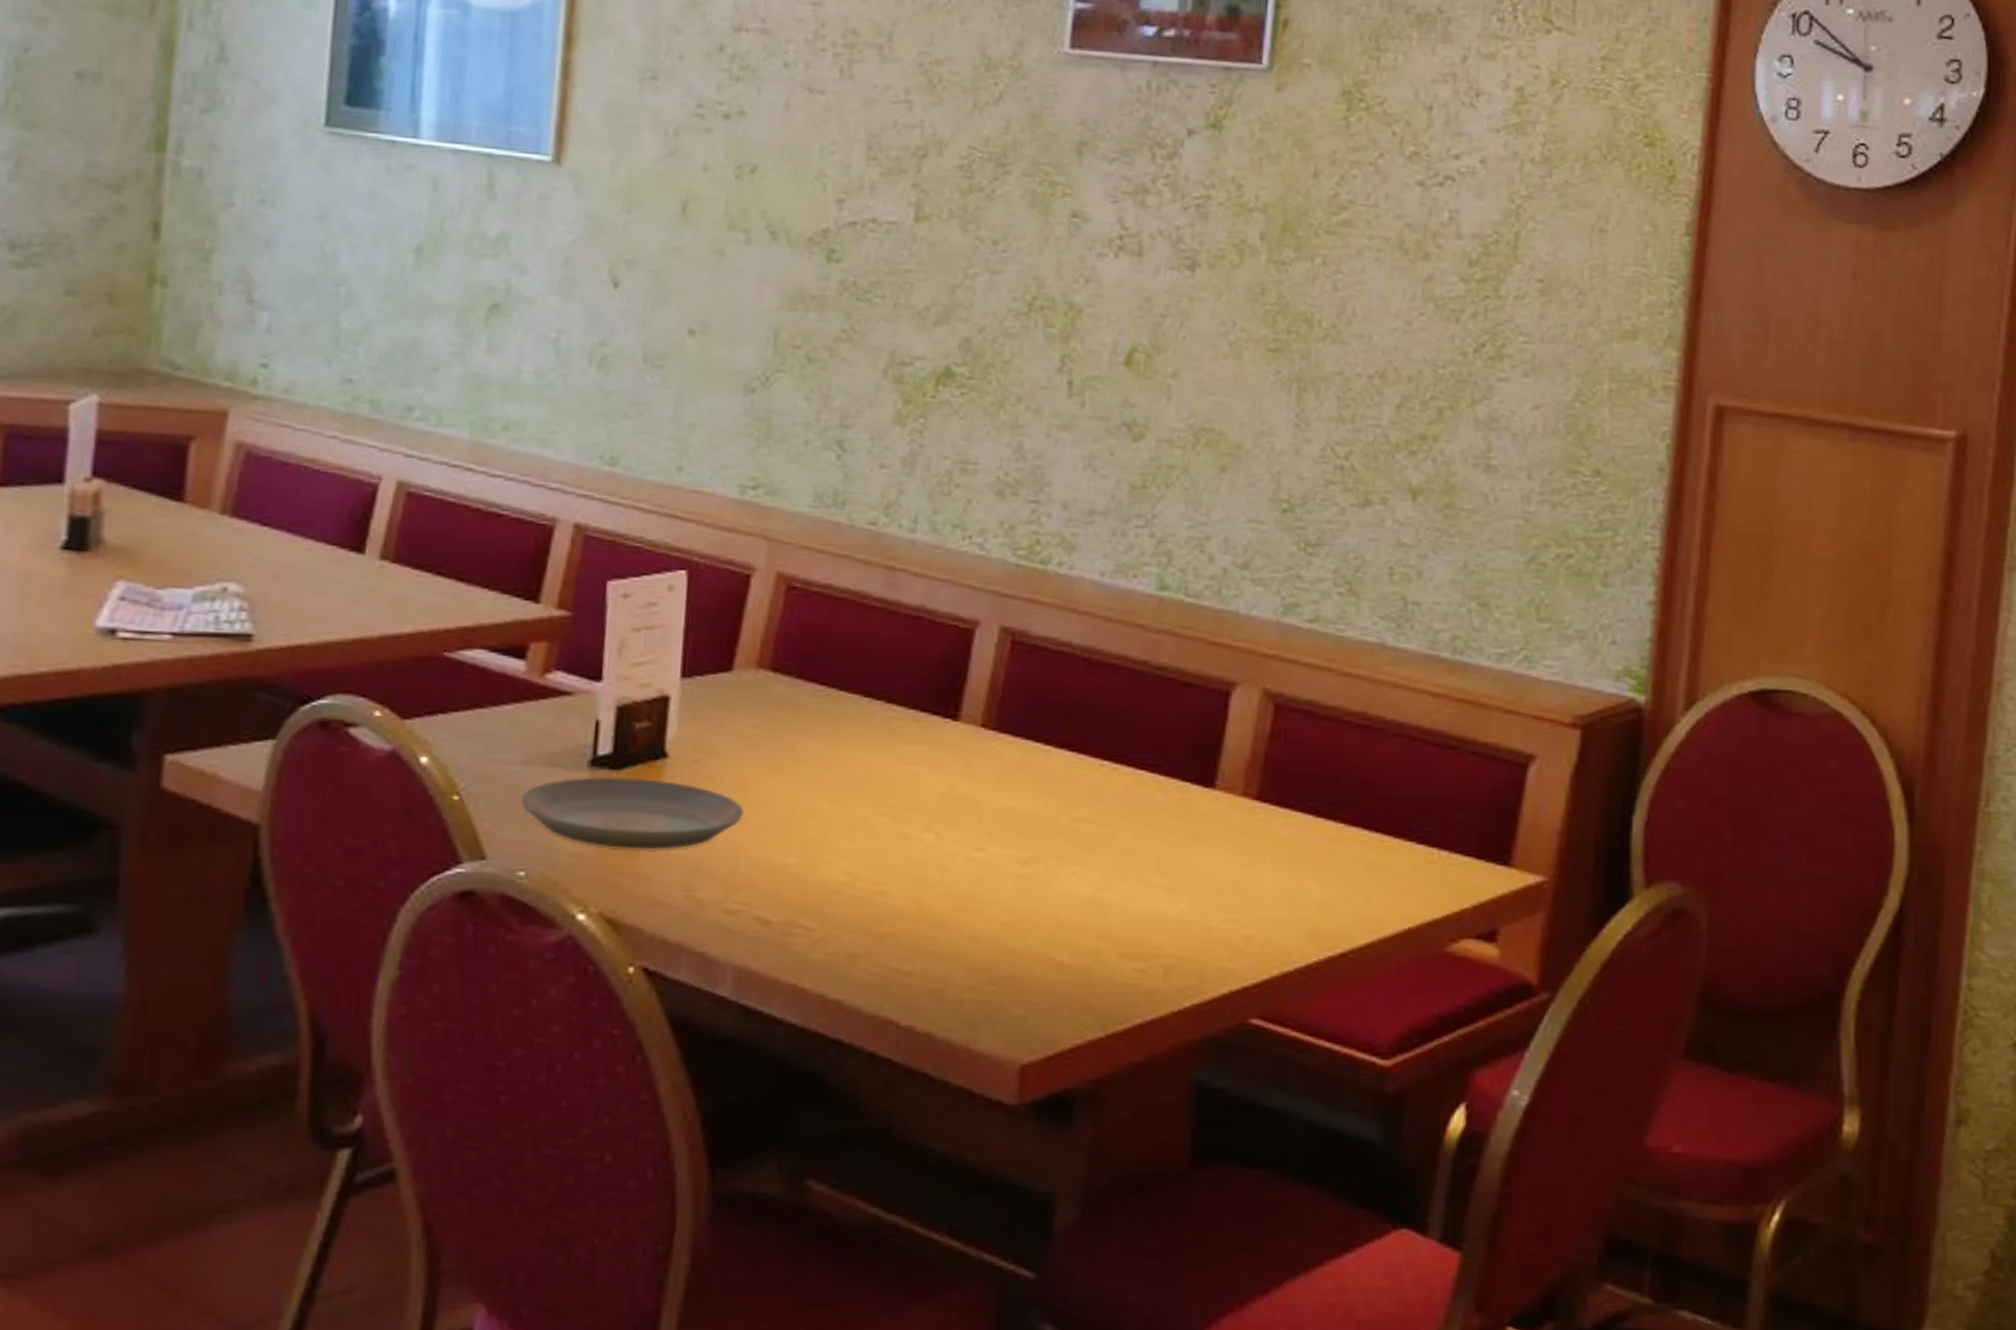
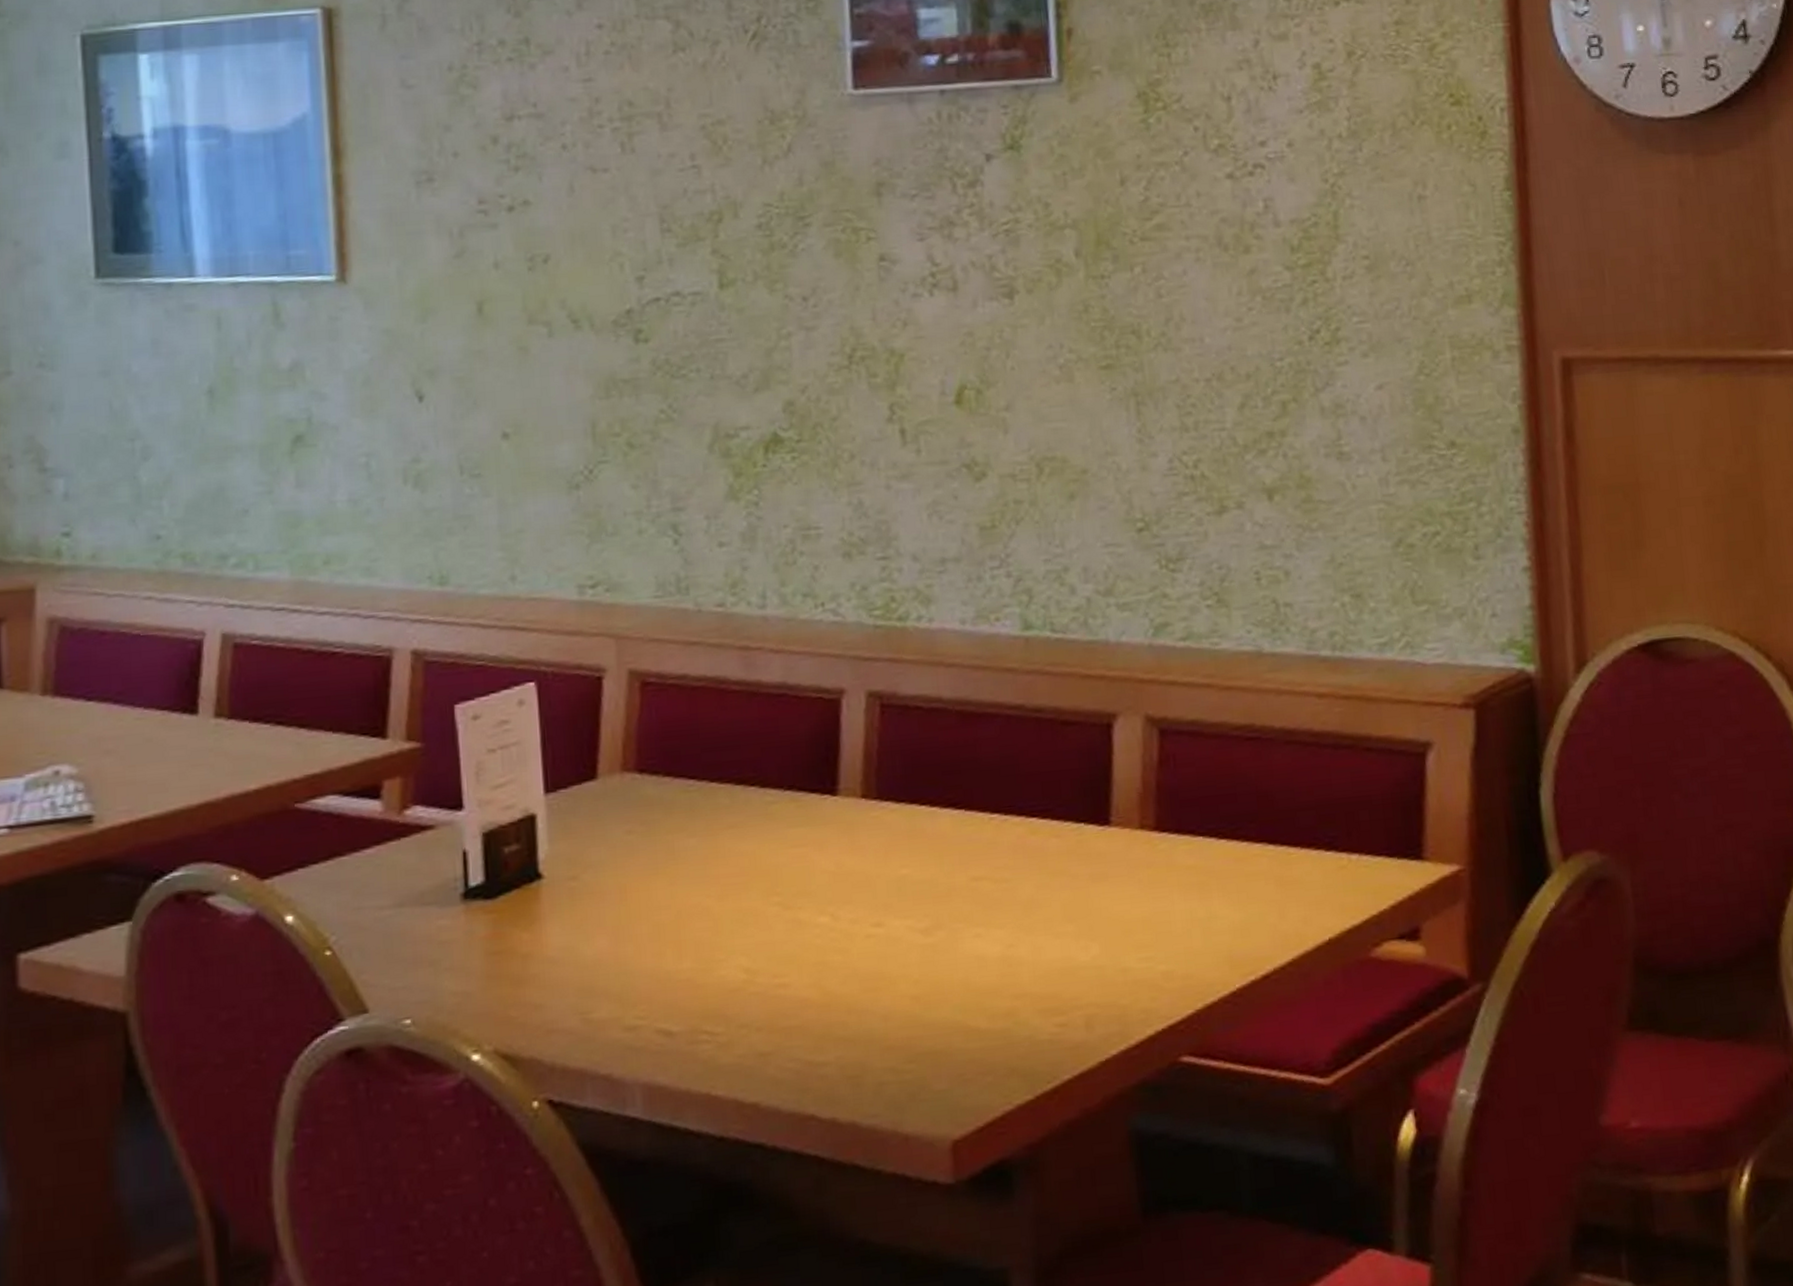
plate: present [520,776,745,850] -> none [396,902,631,981]

